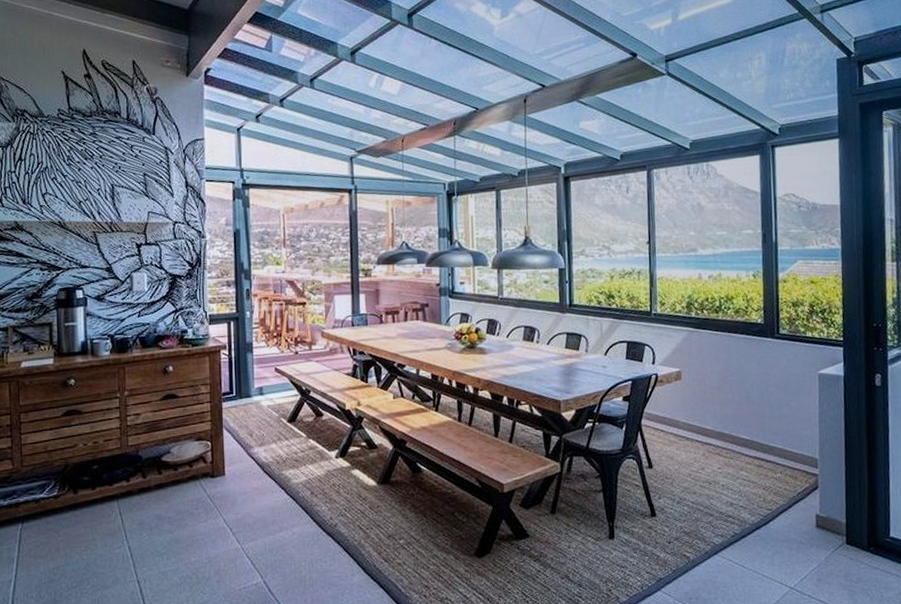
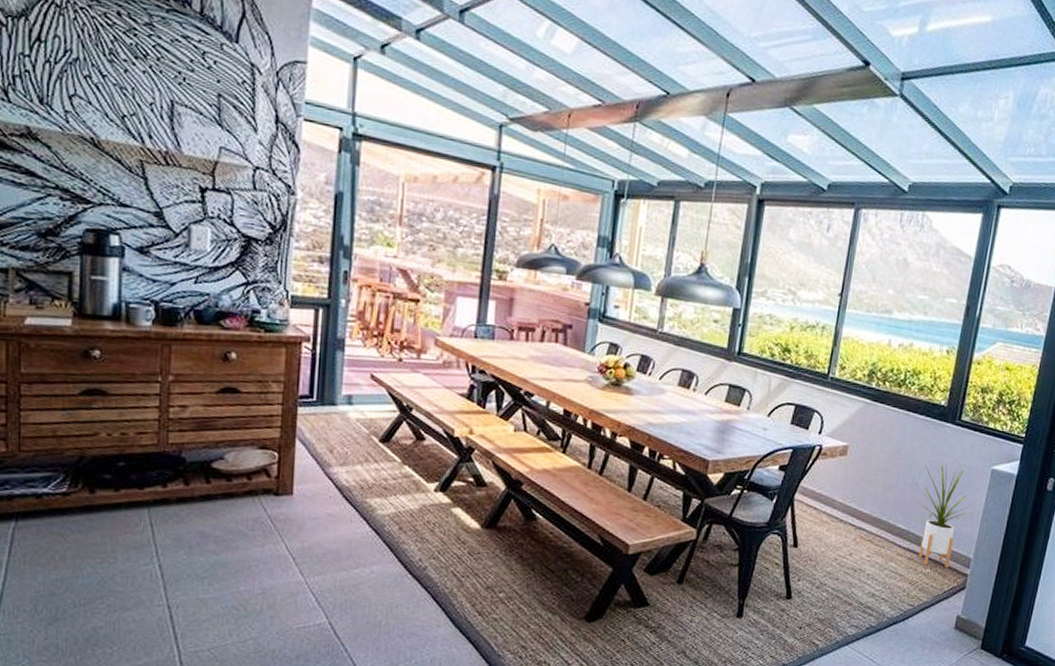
house plant: none [750,373,809,471] -> present [916,461,973,569]

